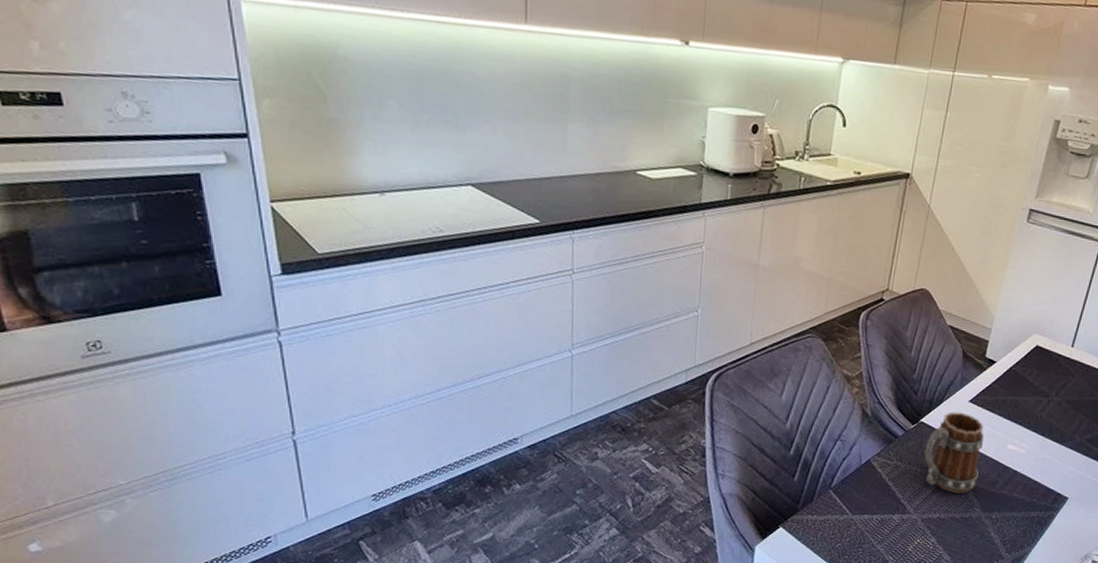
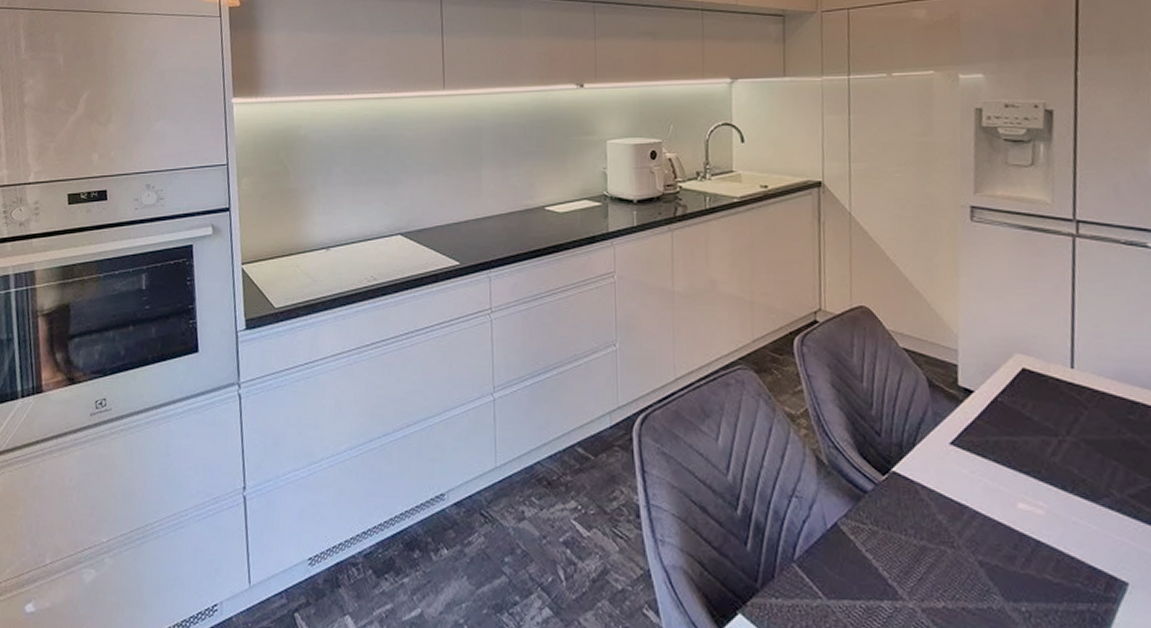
mug: present [924,412,984,493] -> none [905,458,988,572]

